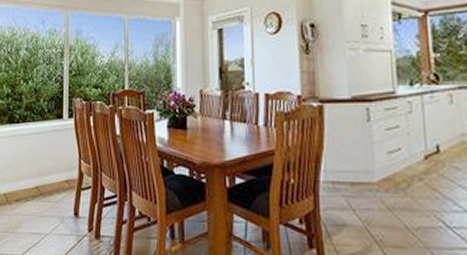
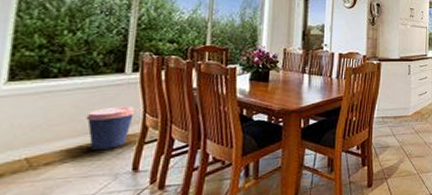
coffee cup: none [39,151,73,193] -> present [86,106,136,151]

